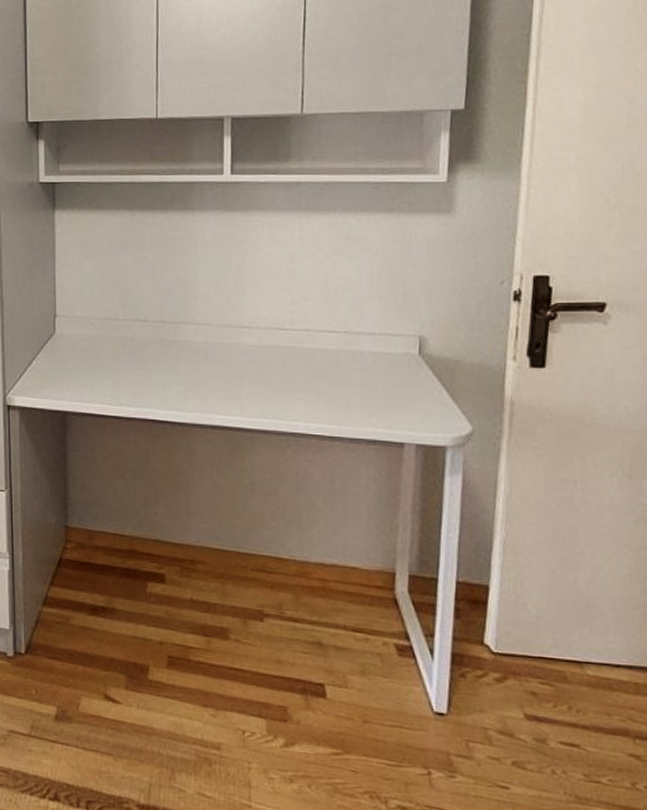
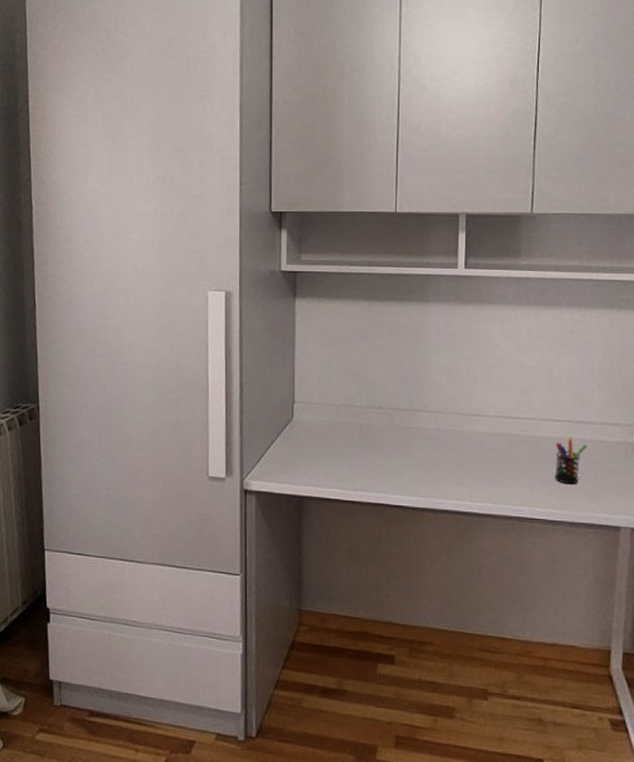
pen holder: none [331,349,367,399] -> present [554,437,587,485]

